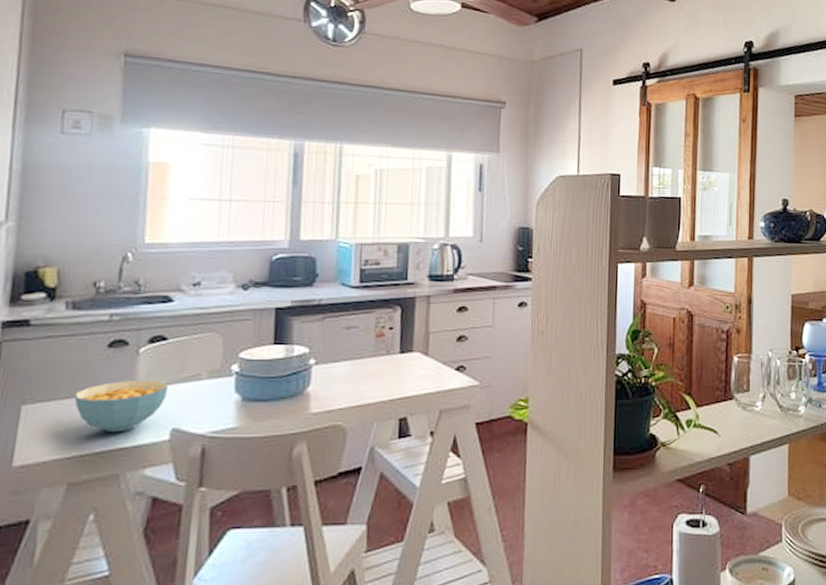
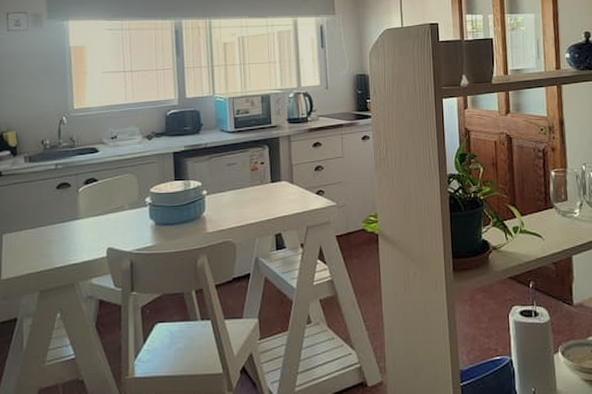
cereal bowl: present [74,380,169,433] -> none [38,212,102,253]

